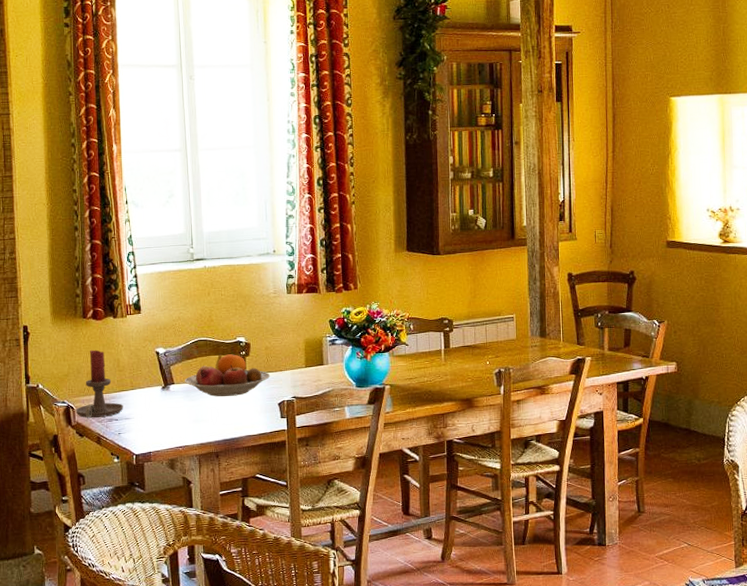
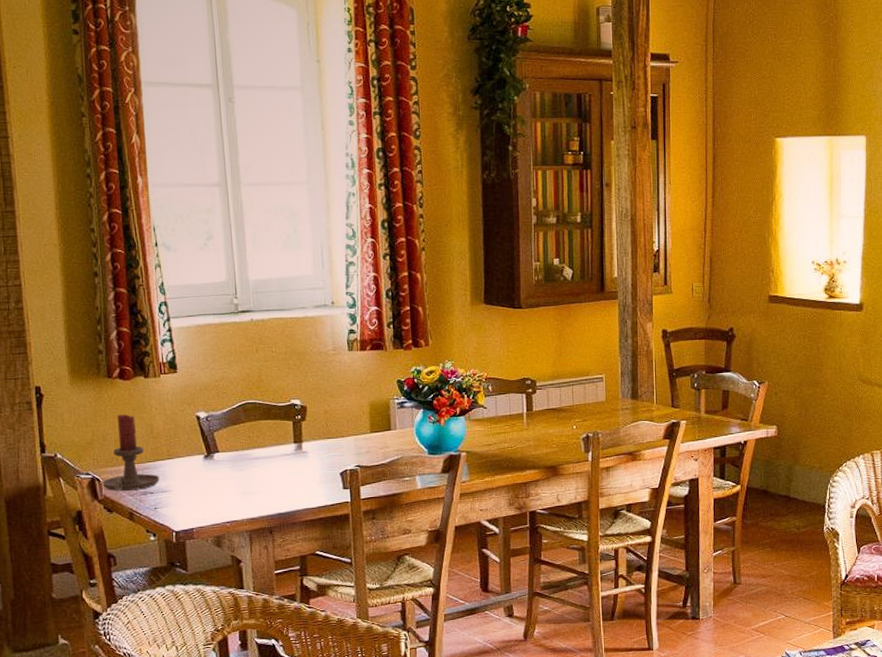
fruit bowl: present [185,353,271,397] -> none [231,418,331,467]

